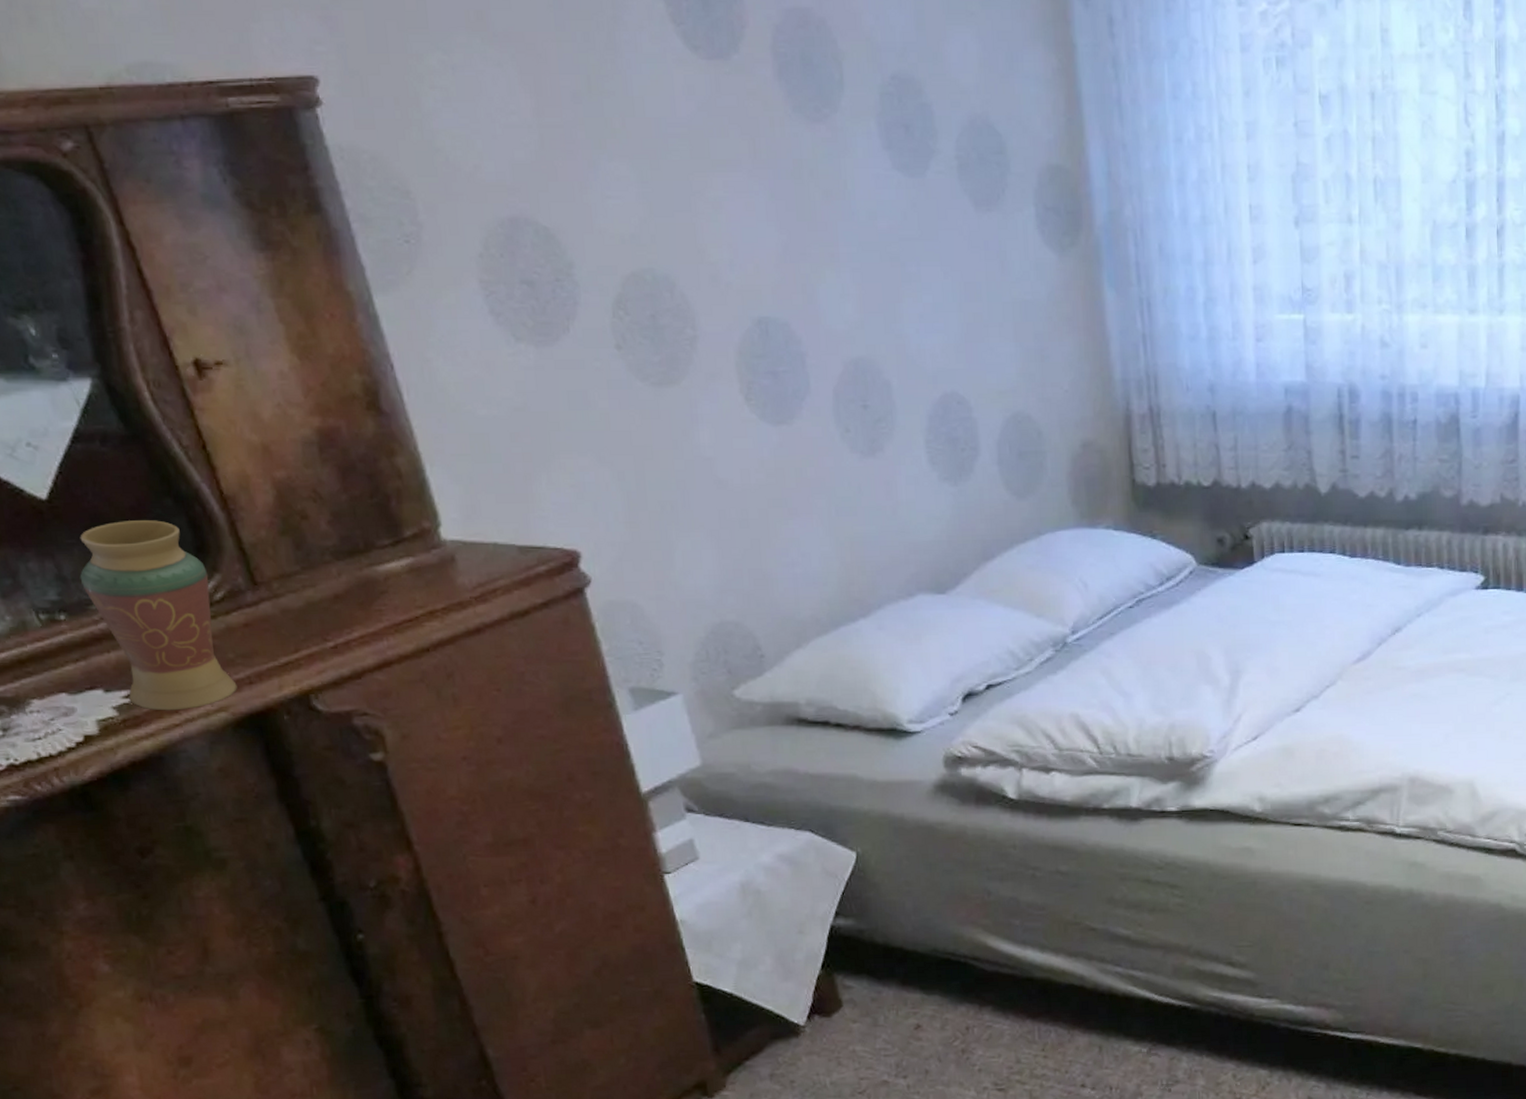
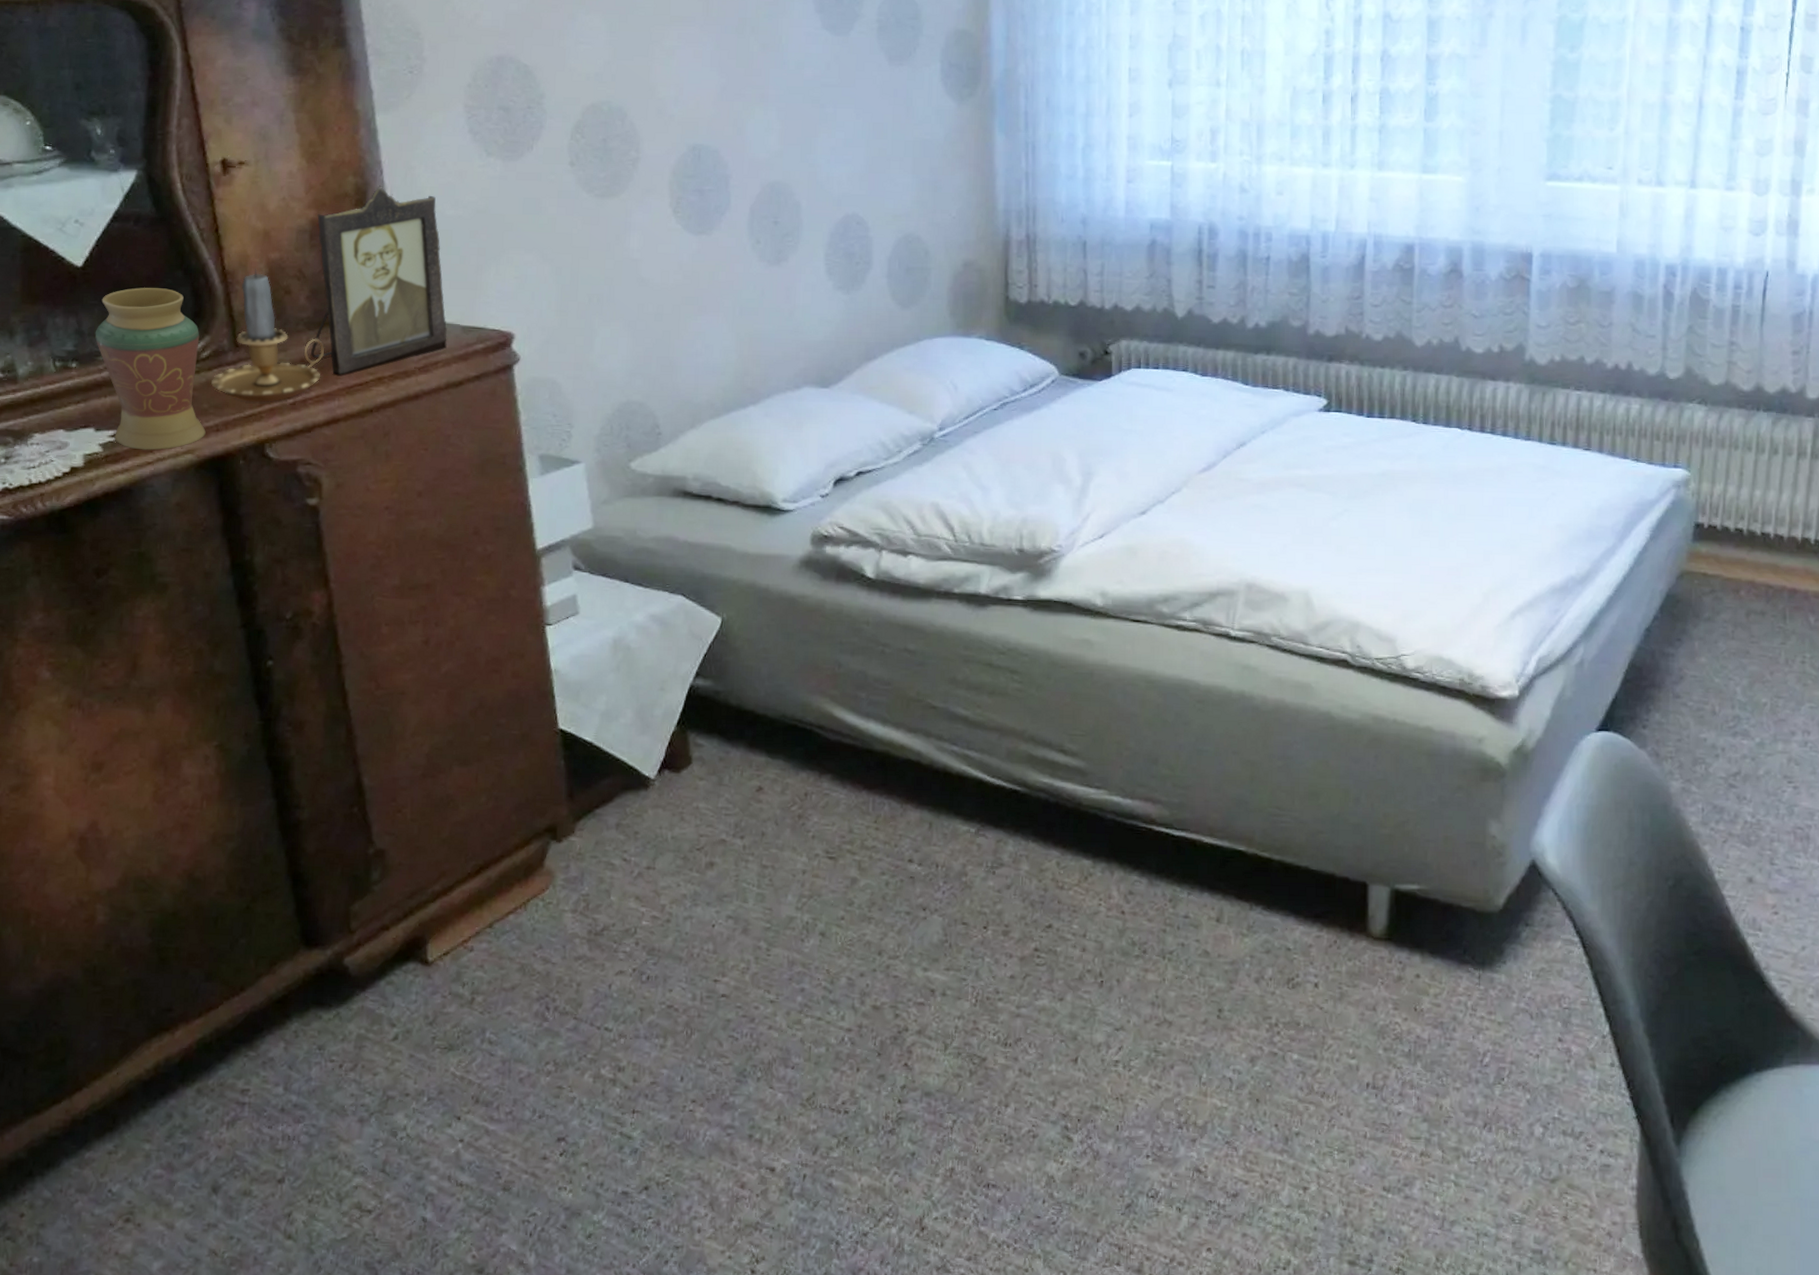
candlestick: none [232,491,362,649] -> present [211,269,324,403]
photo frame: none [323,385,504,613] -> present [311,187,447,376]

